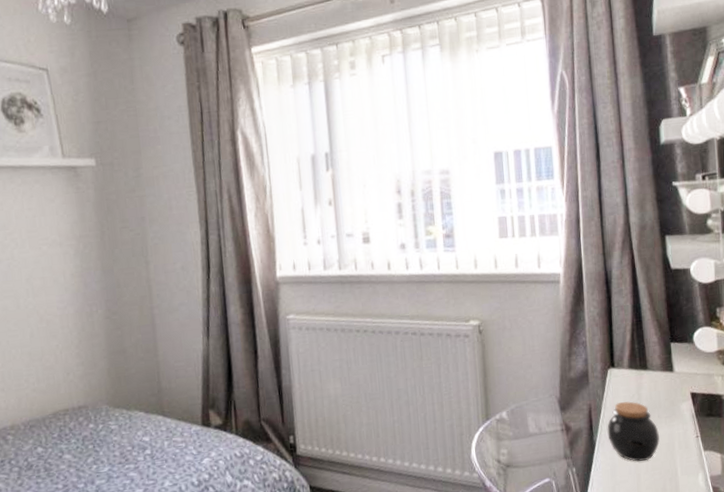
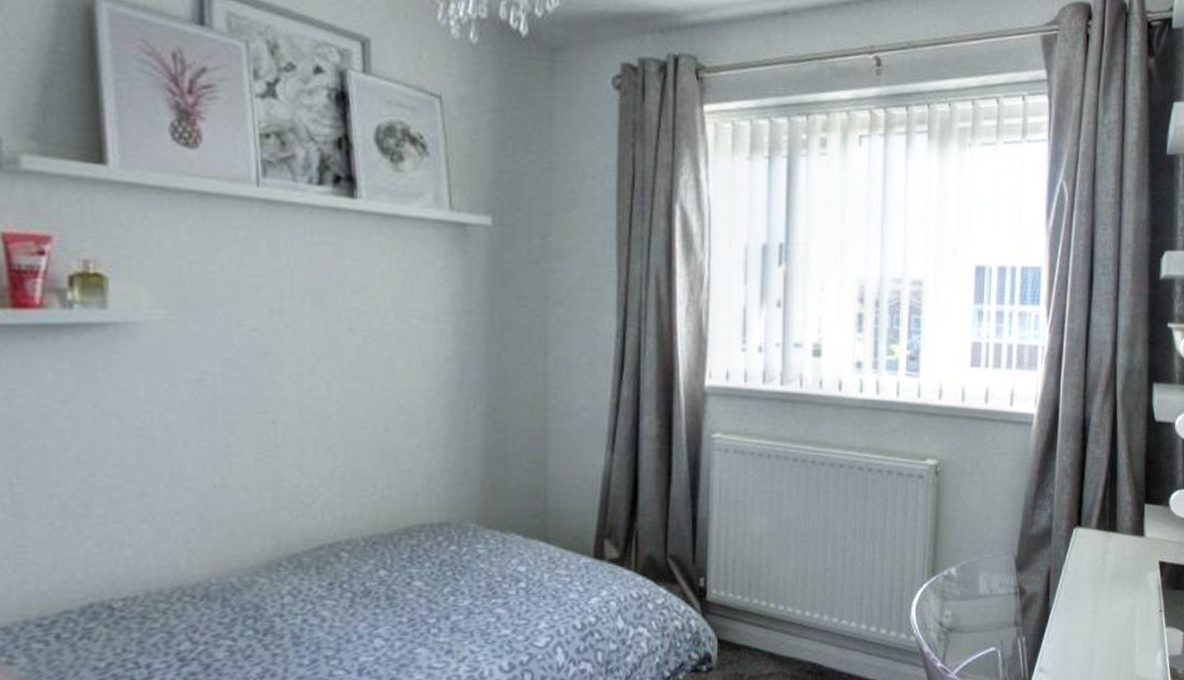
jar: present [607,401,660,462] -> none [1065,566,1121,635]

